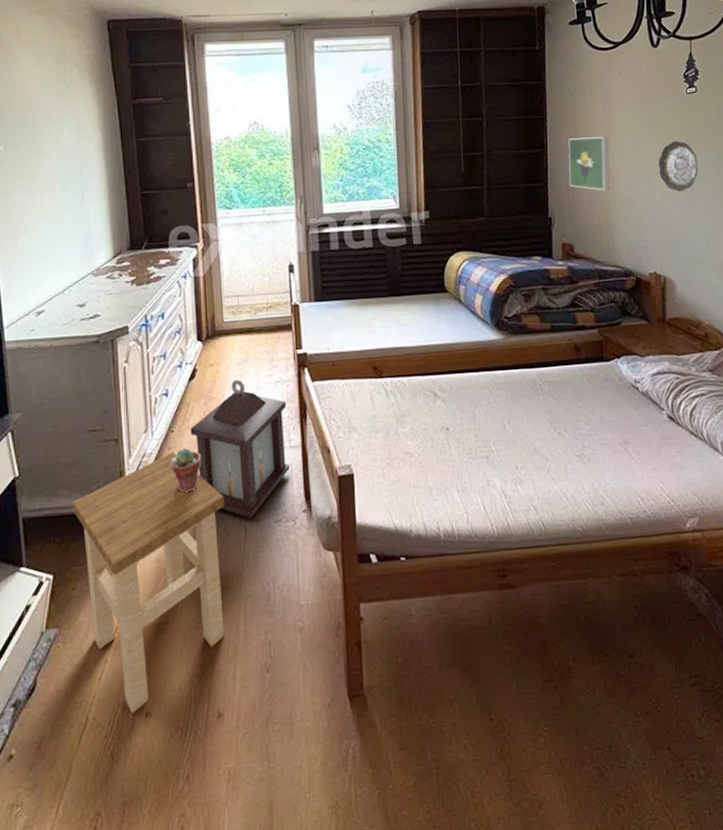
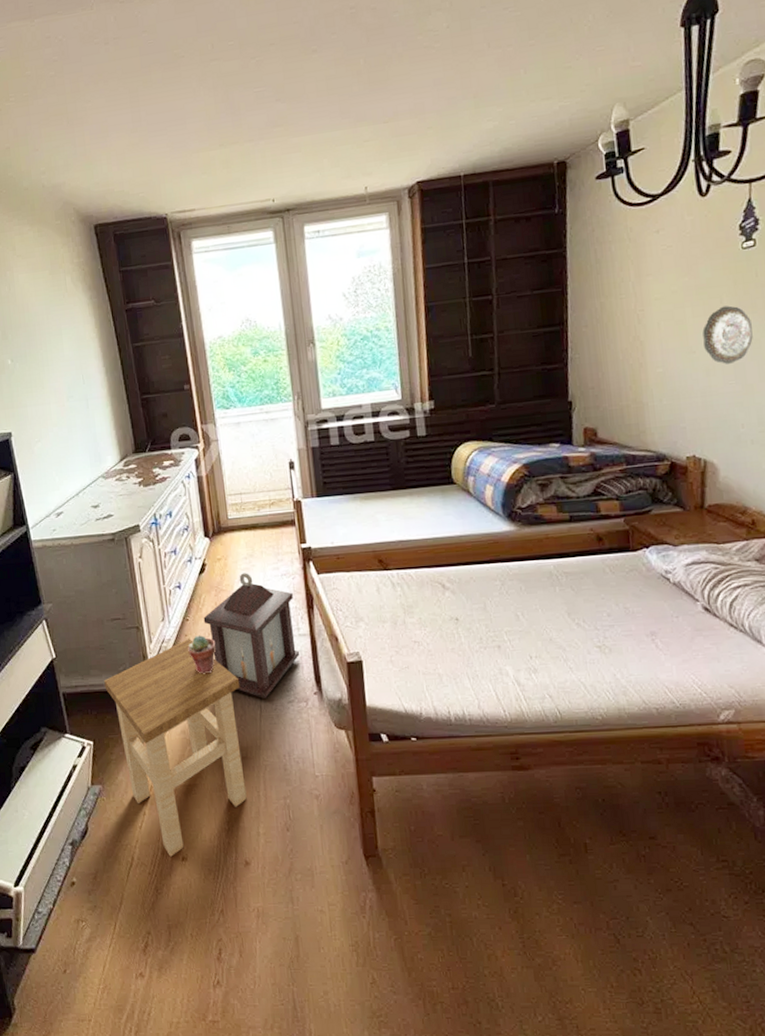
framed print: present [568,136,610,191] -> none [592,306,642,369]

